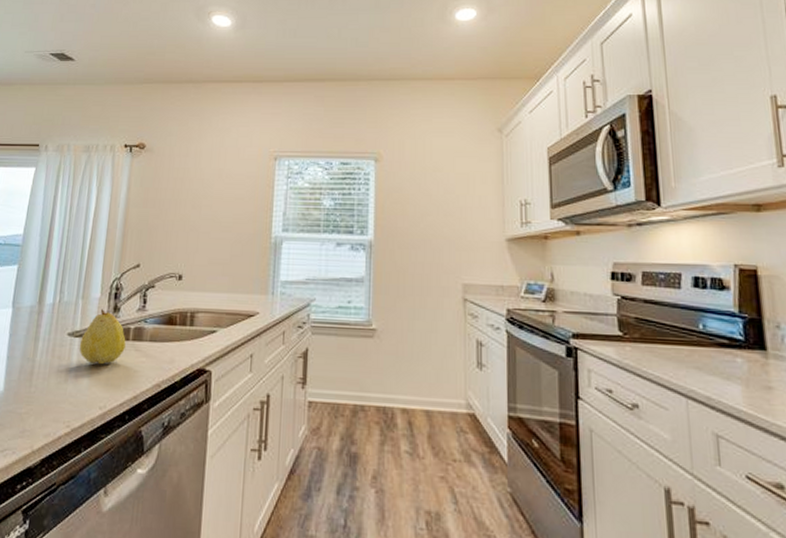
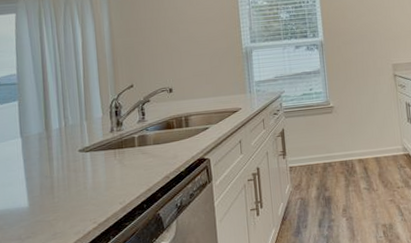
fruit: present [79,309,126,365] -> none [91,126,133,170]

